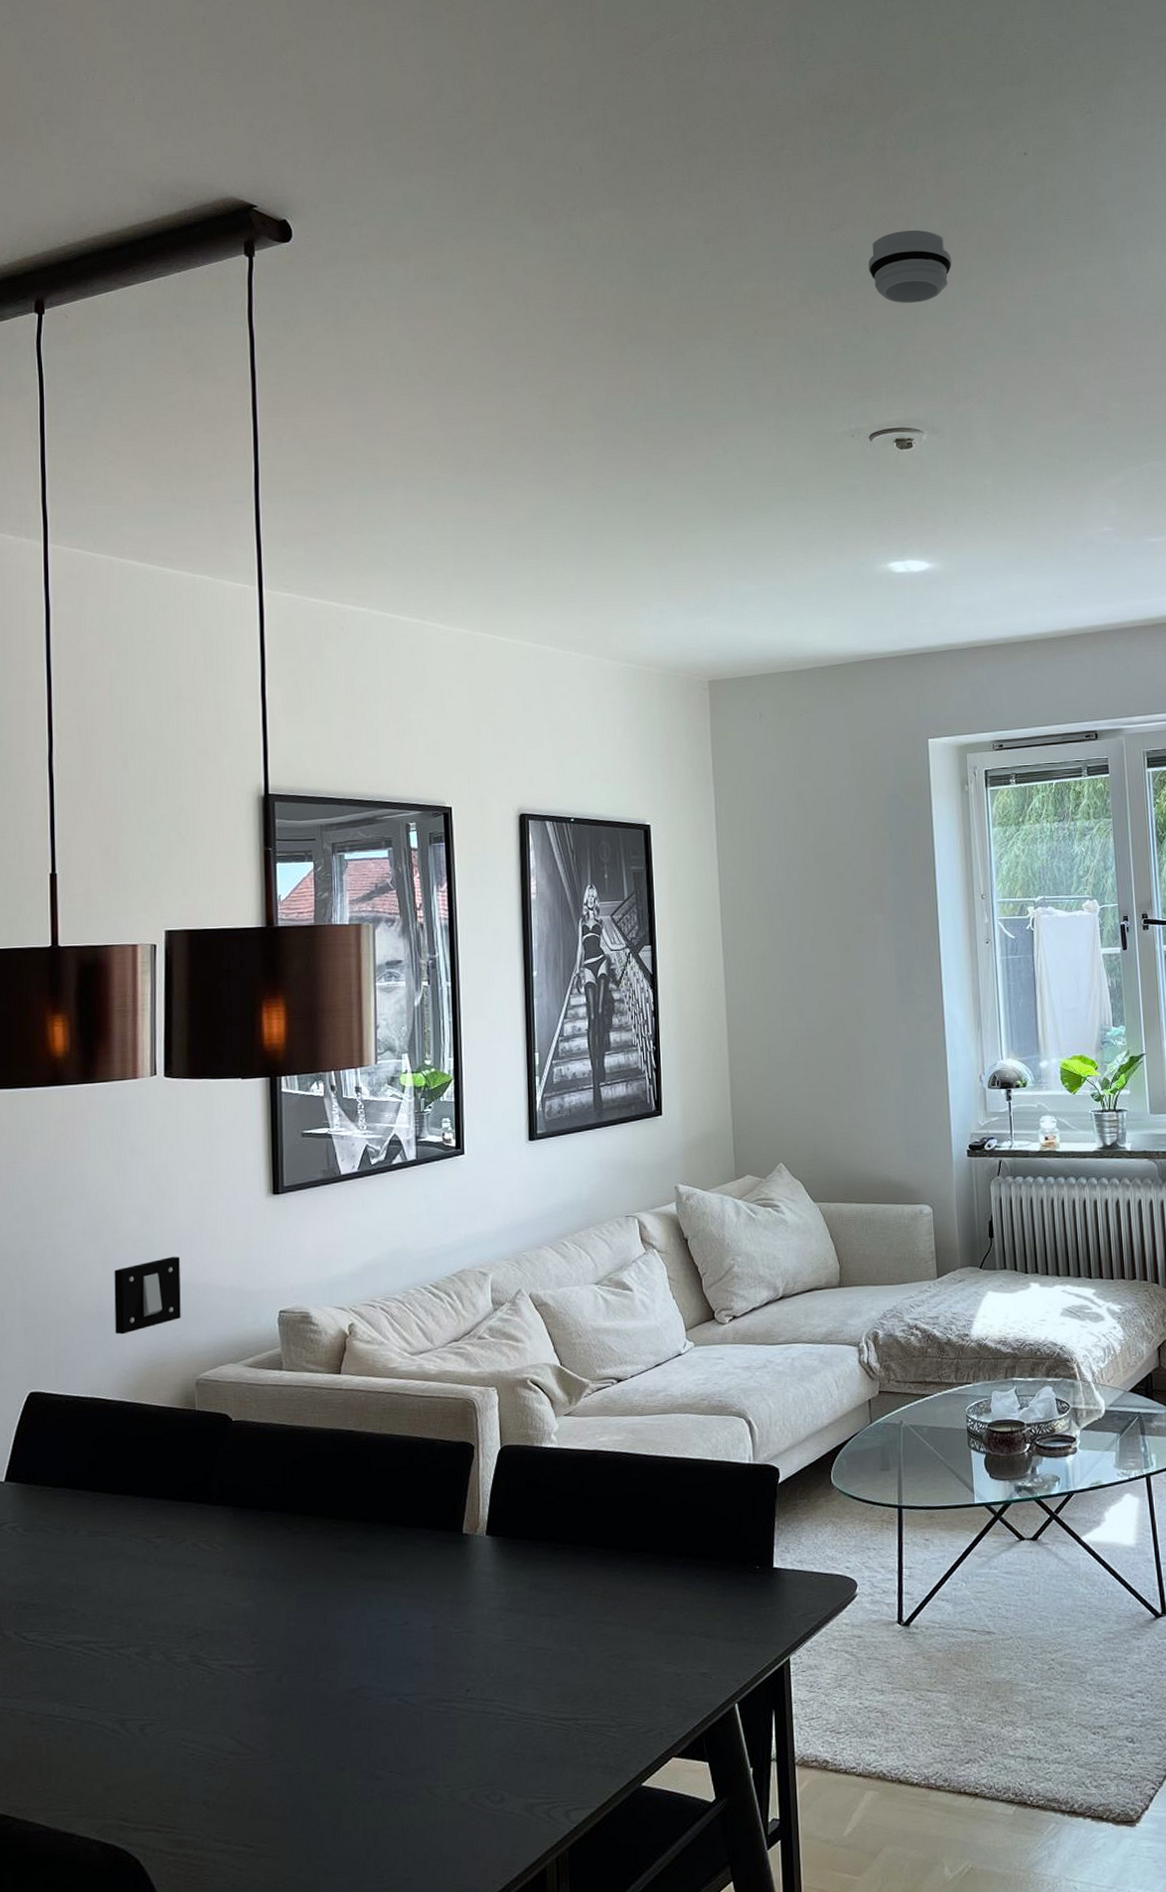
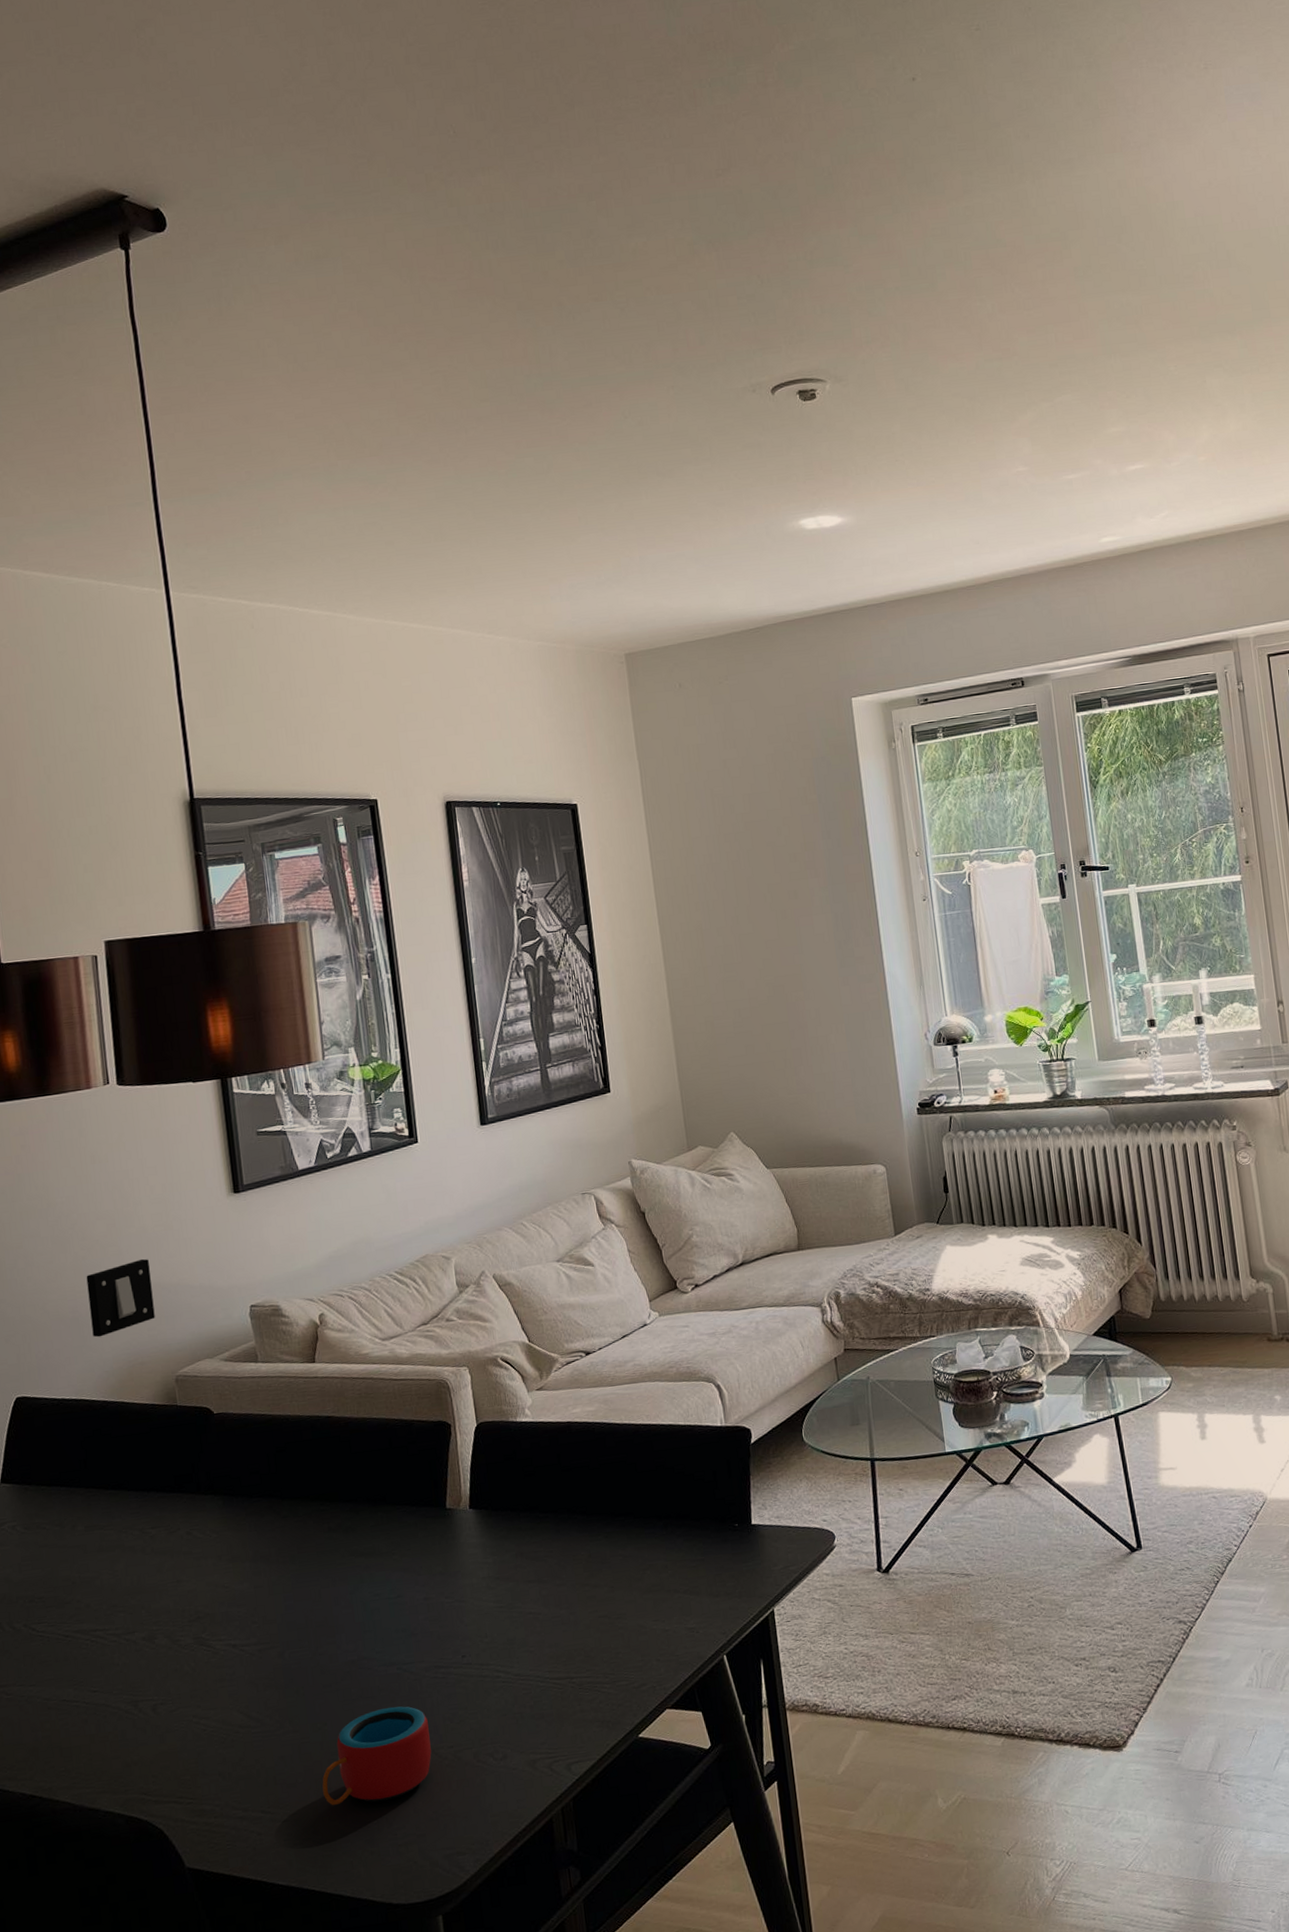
mug: none [310,1740,426,1843] -> present [322,1706,432,1806]
smoke detector: present [868,230,952,303] -> none [758,169,844,248]

